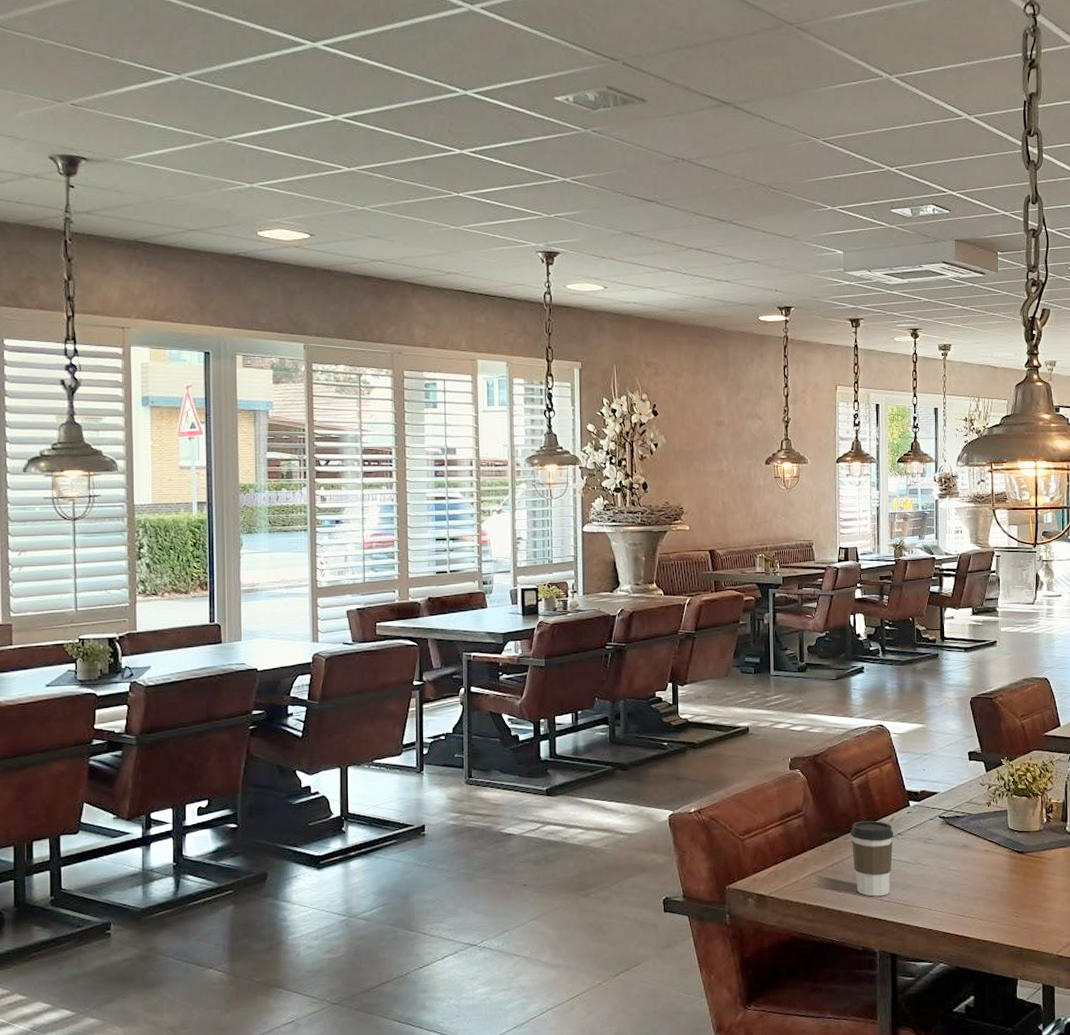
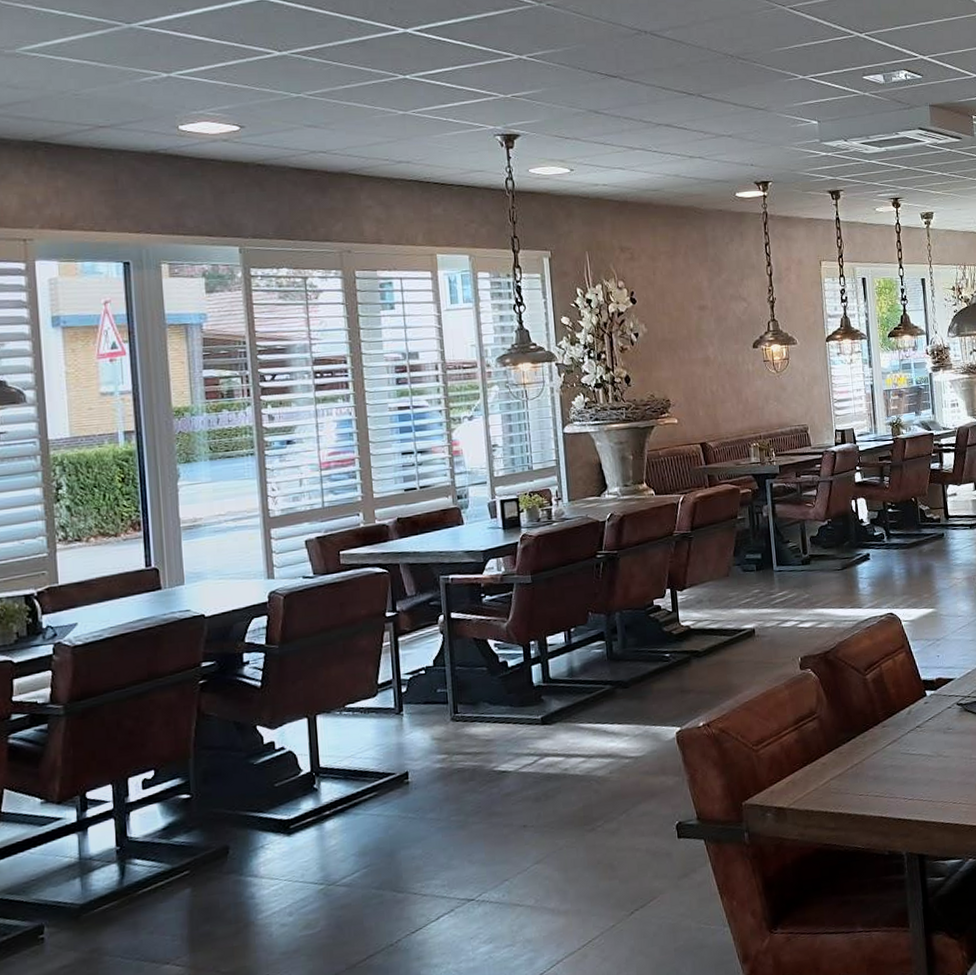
coffee cup: present [850,820,894,897] -> none [868,715,913,796]

